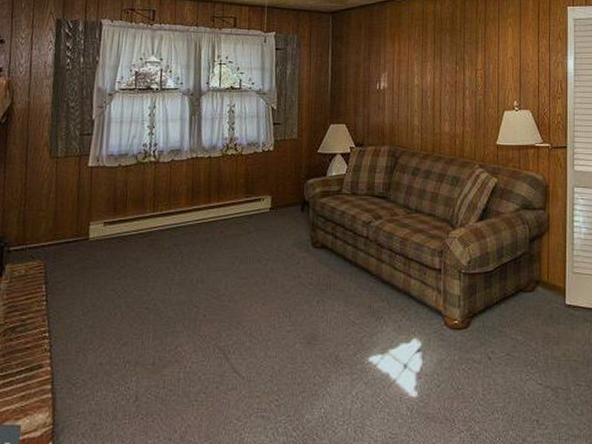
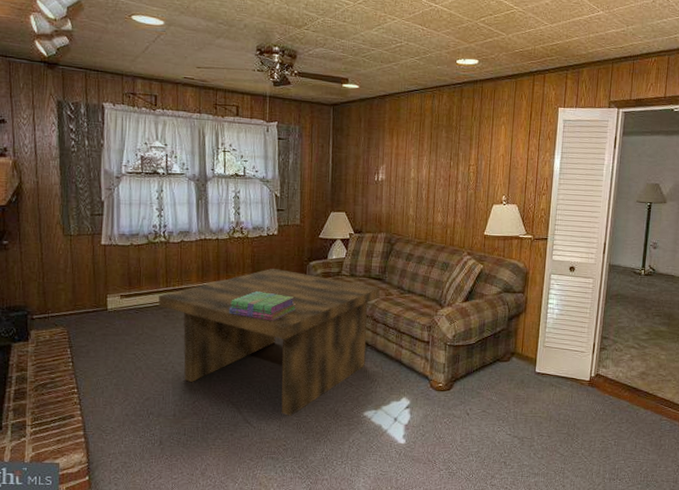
coffee table: none [144,188,384,363] -> present [158,269,380,416]
stack of books: none [218,215,293,249] -> present [228,291,297,321]

